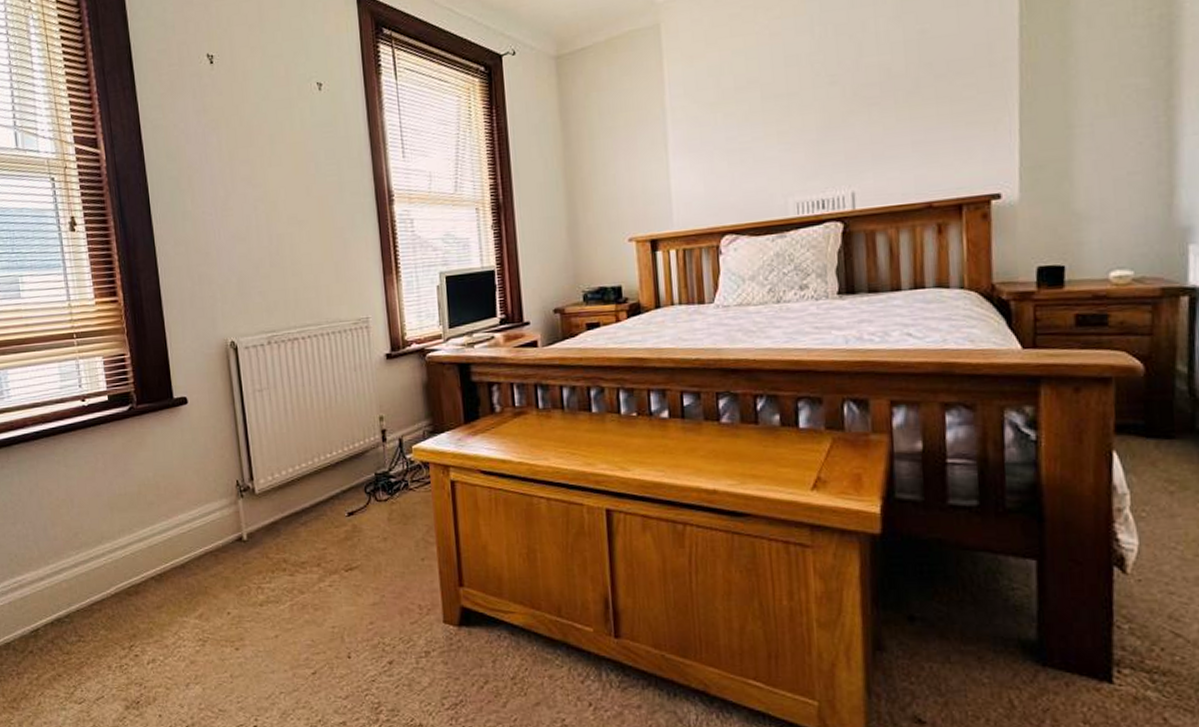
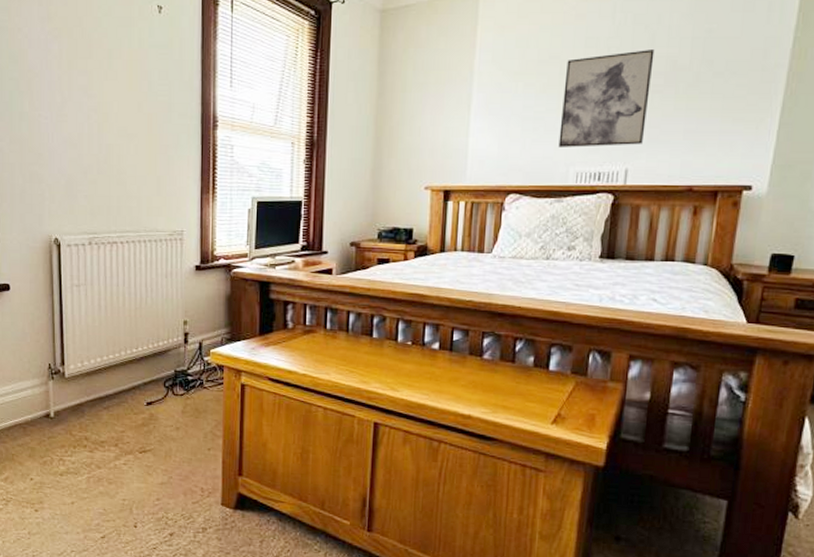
wall art: none [768,60,868,178] -> present [558,50,655,147]

